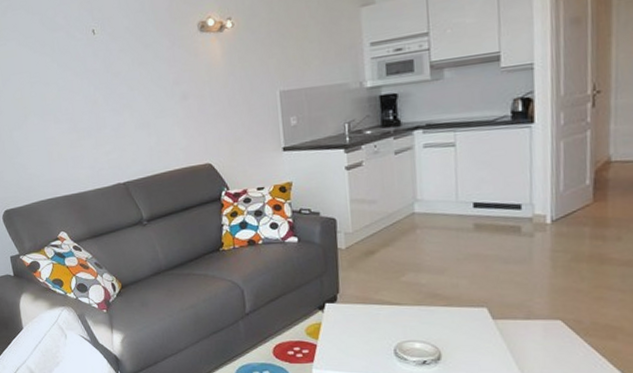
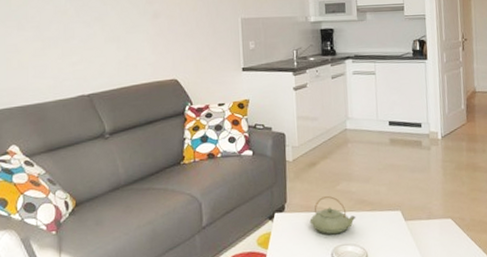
teapot: none [367,288,426,330] -> present [309,196,356,235]

